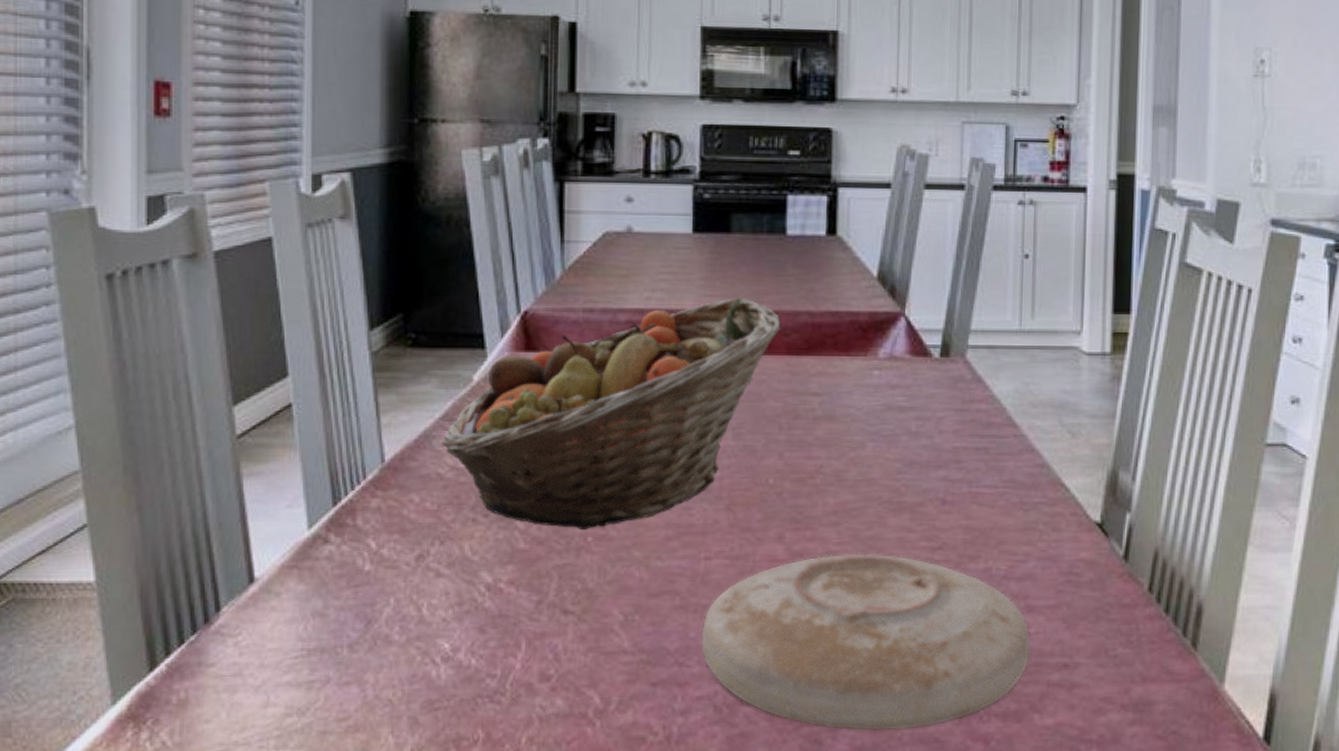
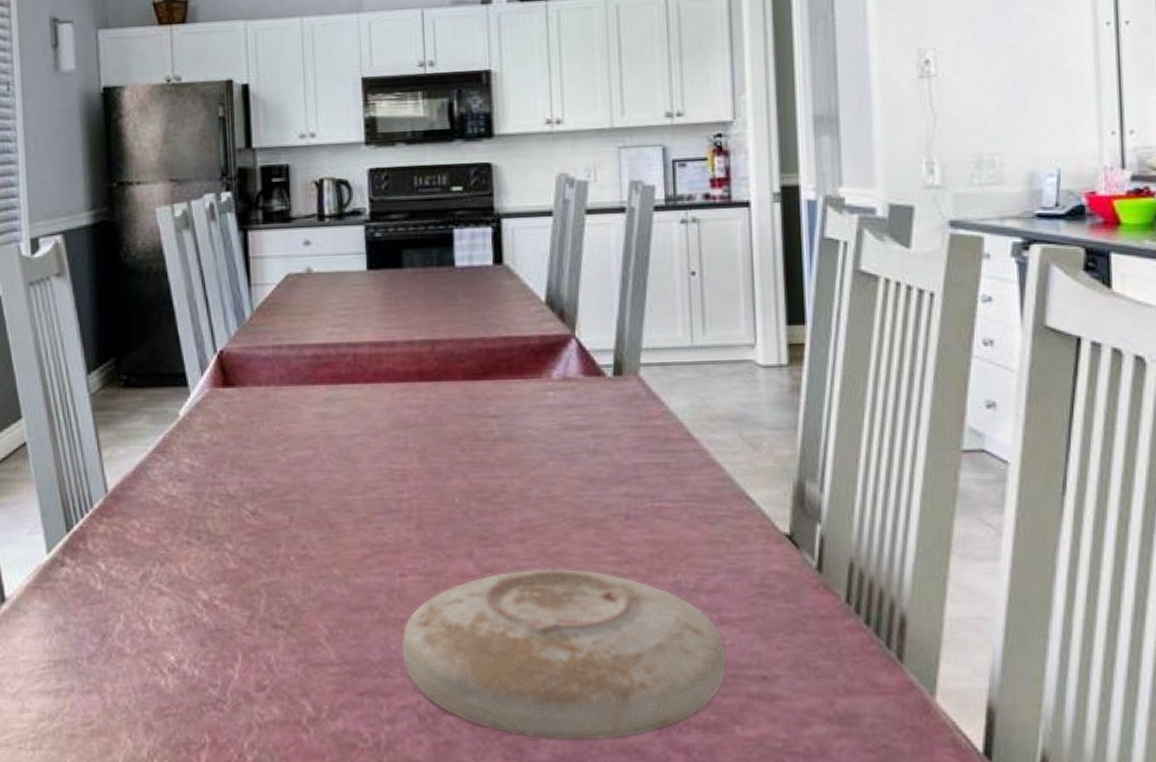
fruit basket: present [441,297,781,530] -> none [155,328,456,550]

